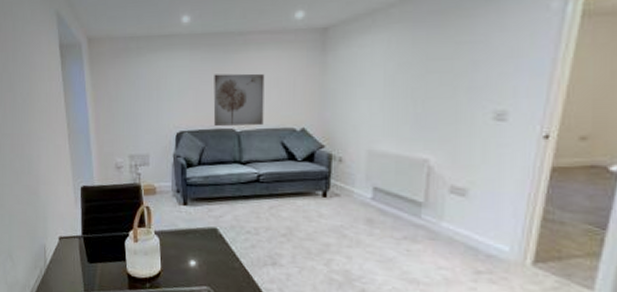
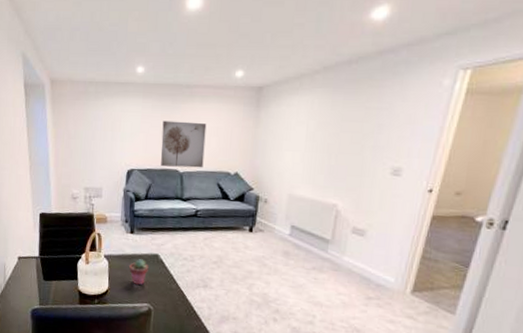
potted succulent: none [184,234,206,265] -> present [129,259,149,286]

